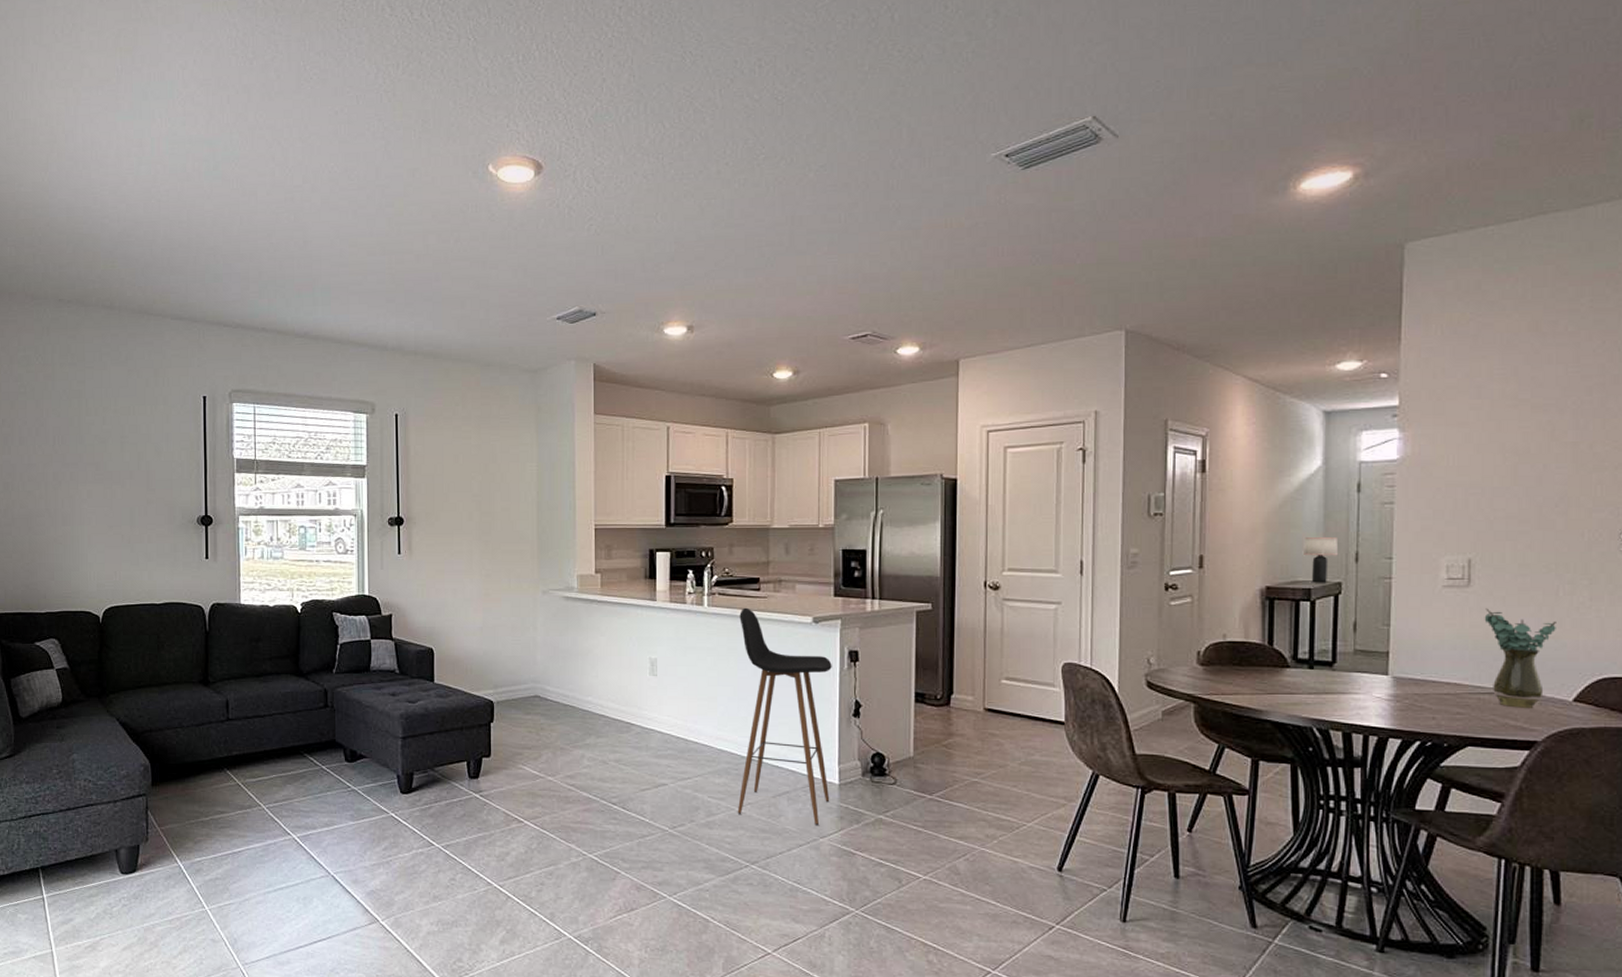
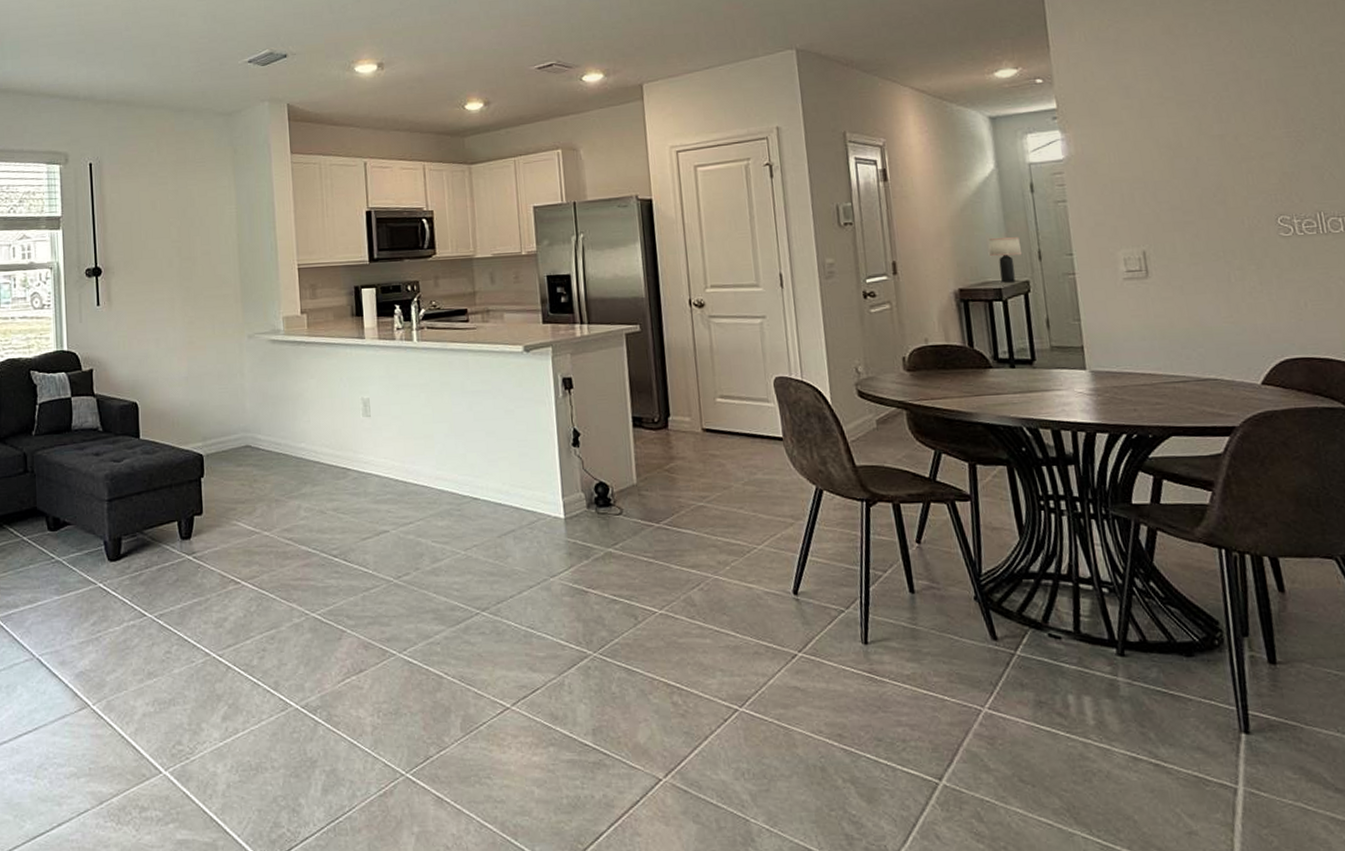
bar stool: present [737,607,832,826] -> none [450,340,557,565]
vase: present [1484,608,1556,709] -> none [1166,298,1234,395]

